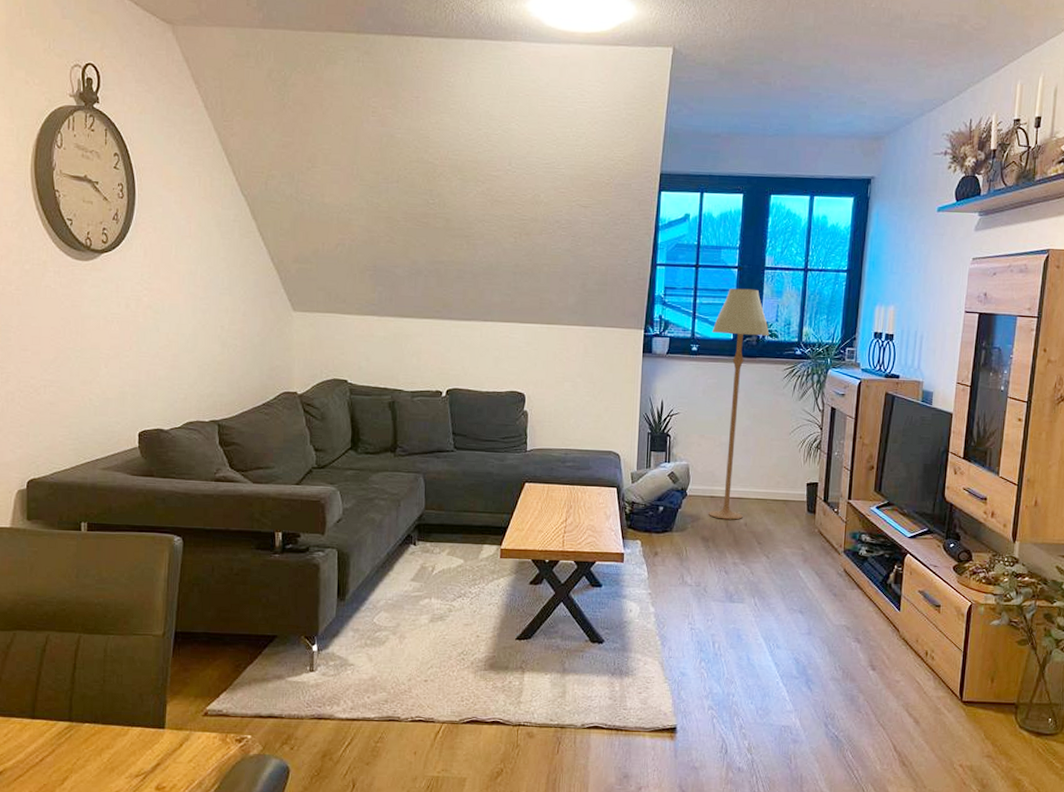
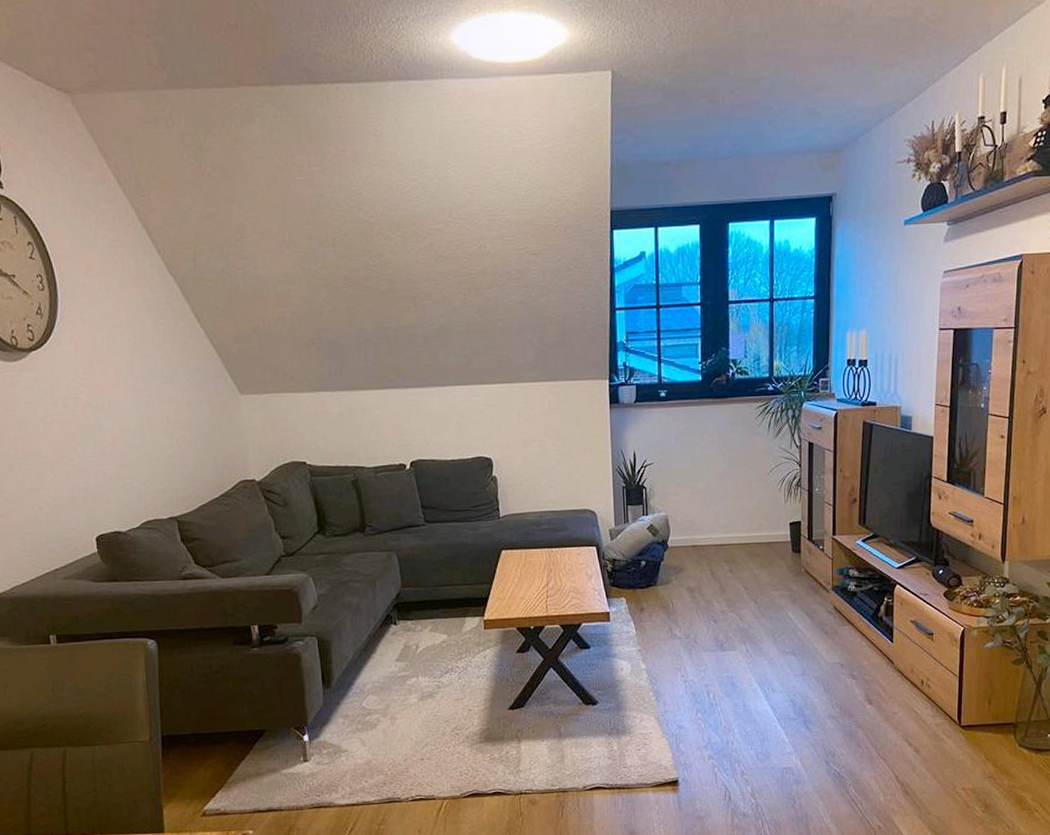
floor lamp: present [709,288,770,520] -> none [679,325,739,568]

